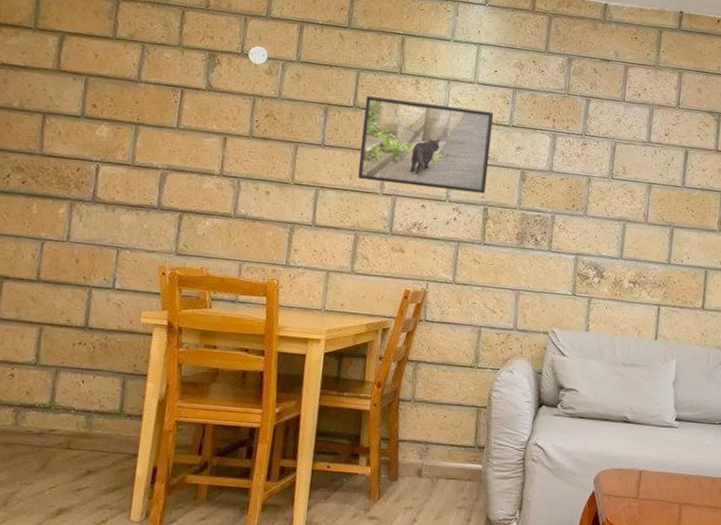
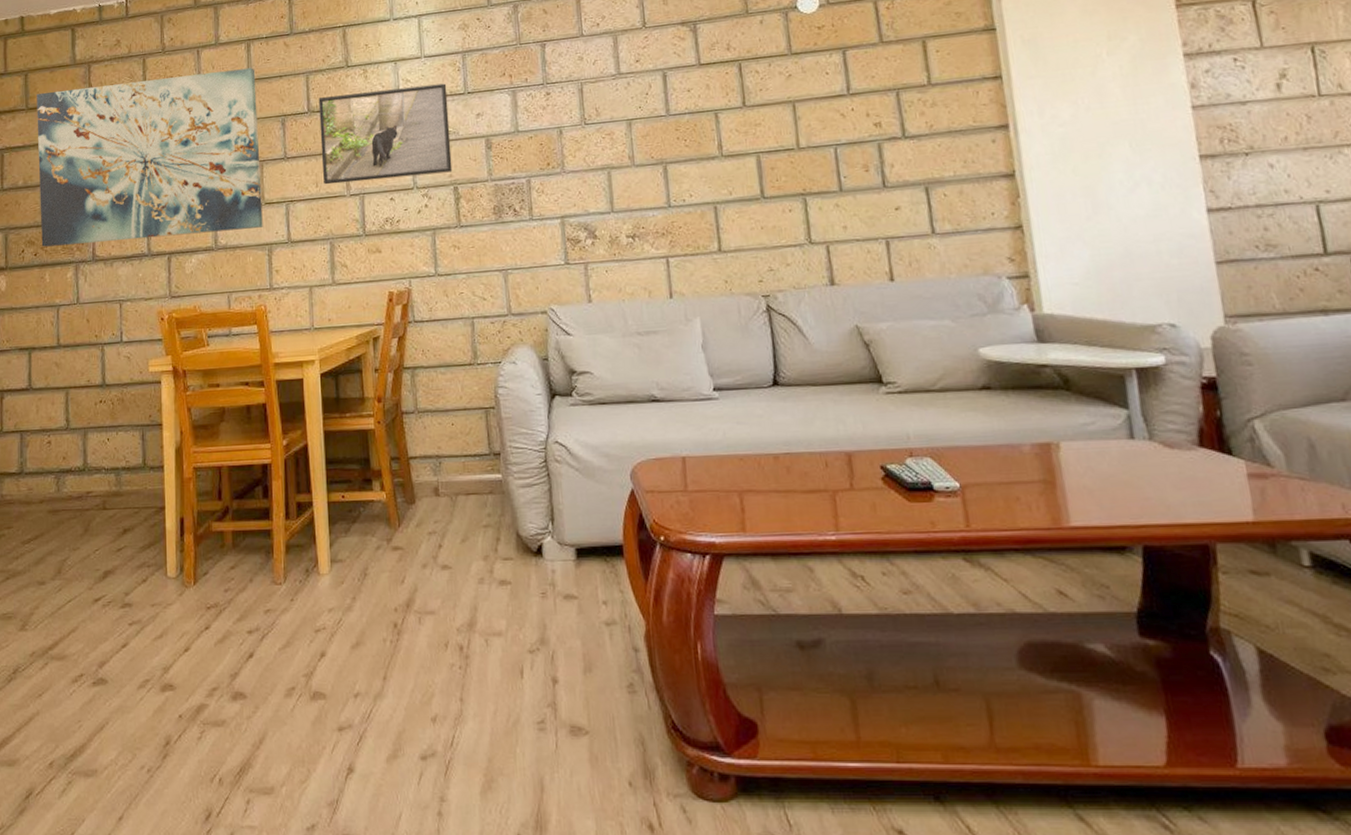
wall art: none [32,15,305,206] -> present [37,68,263,247]

